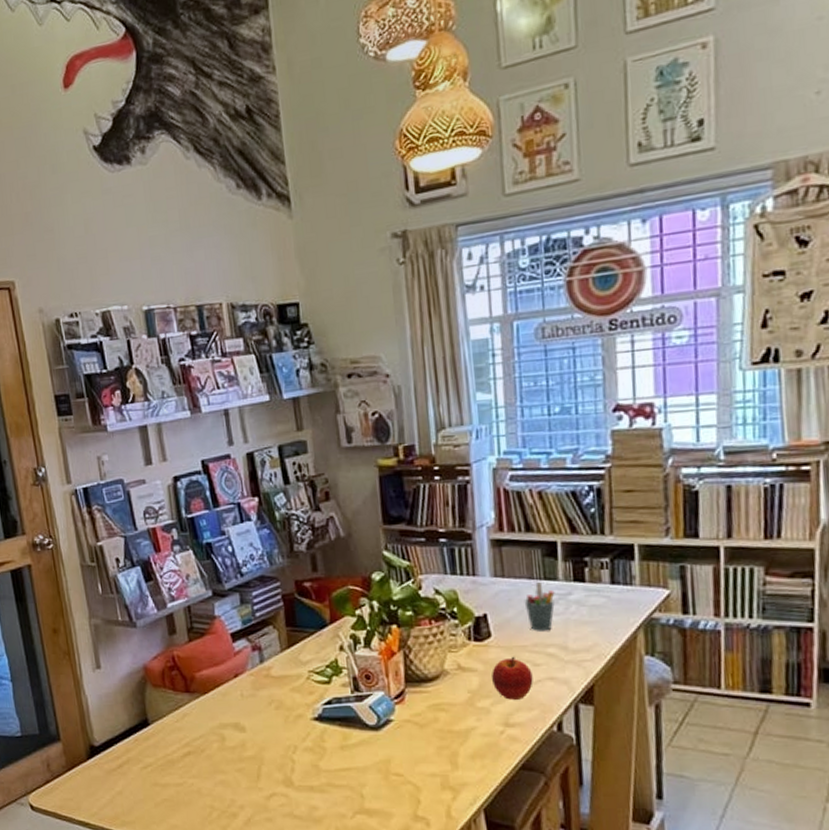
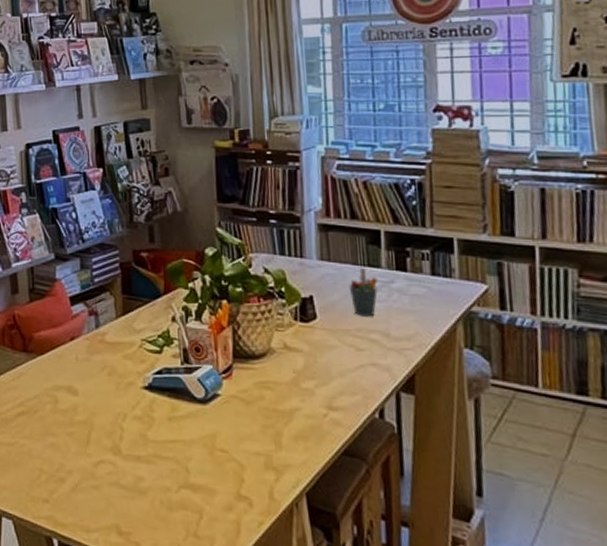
apple: present [492,656,533,700] -> none [316,339,356,383]

